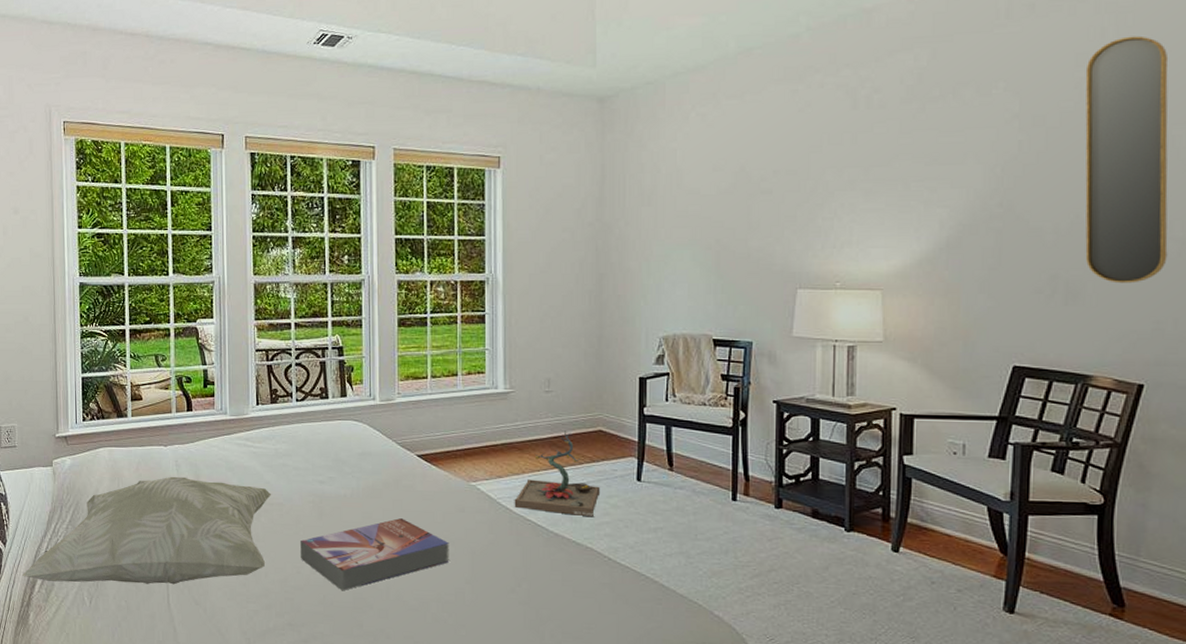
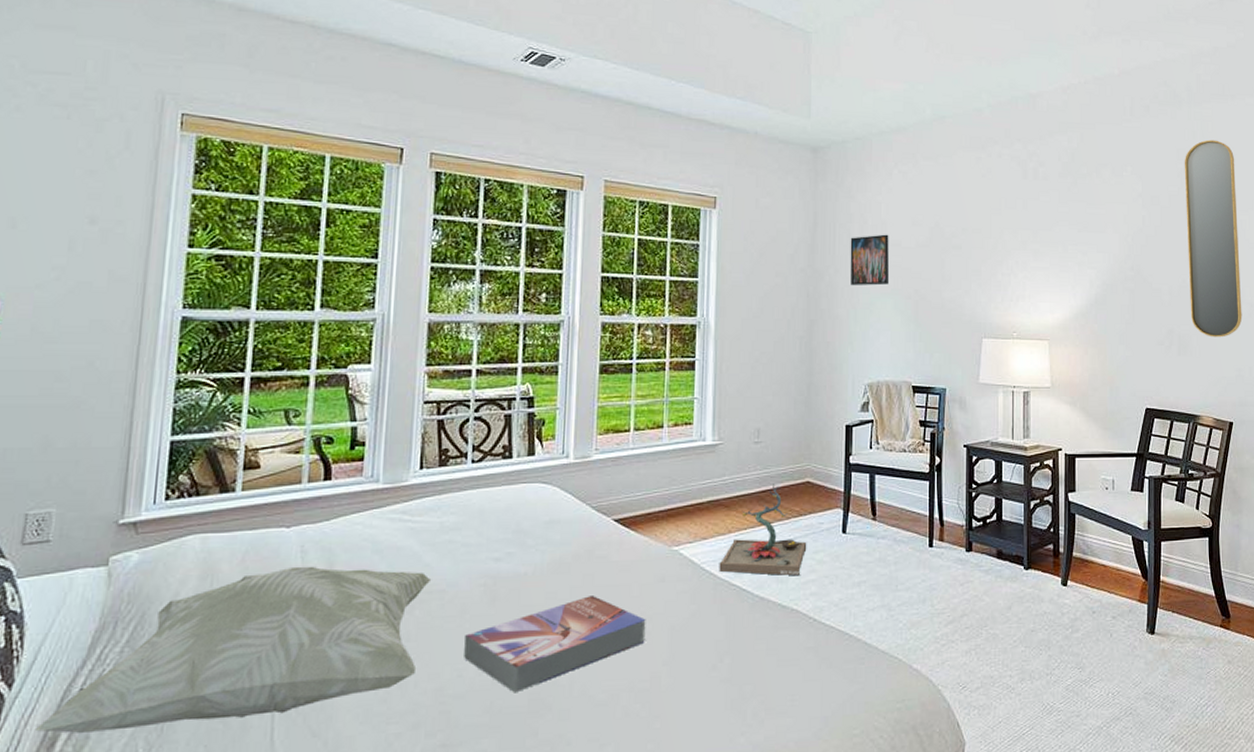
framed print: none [642,182,687,238] -> present [850,234,890,286]

